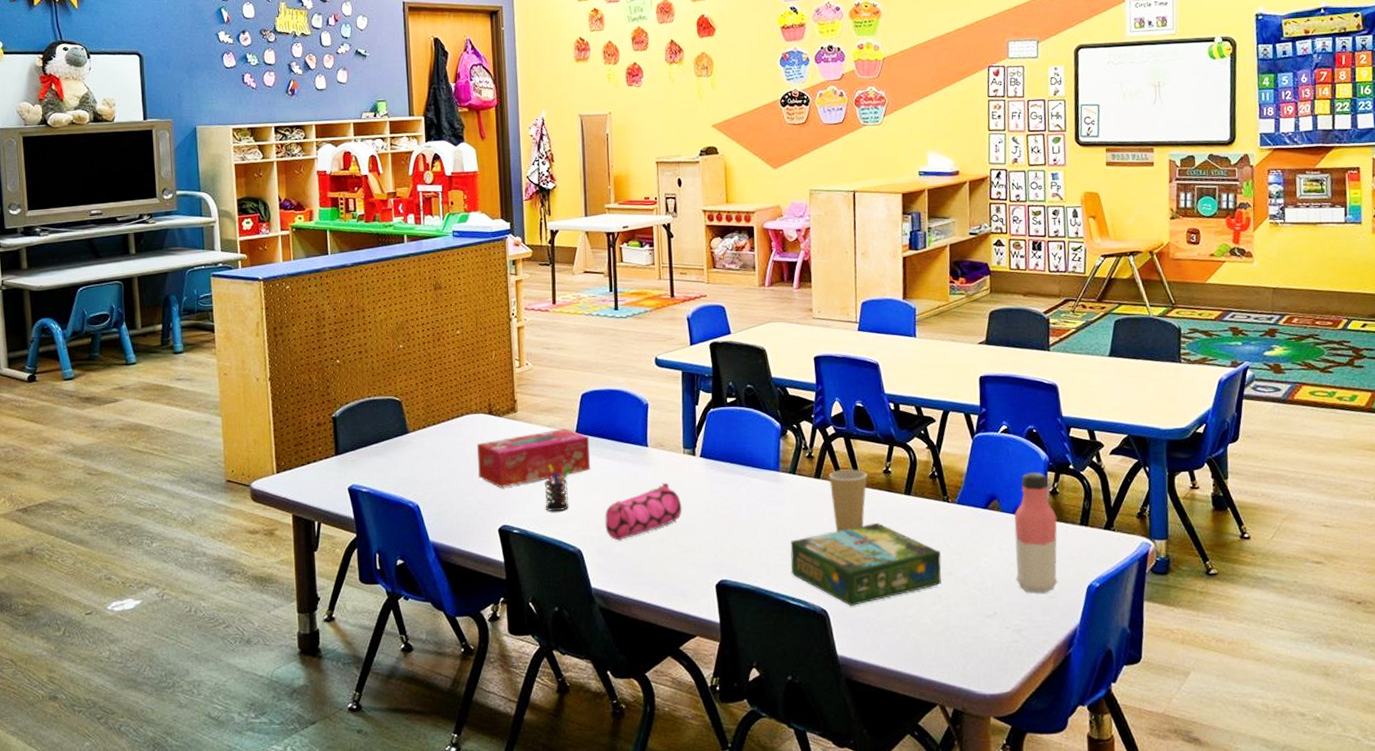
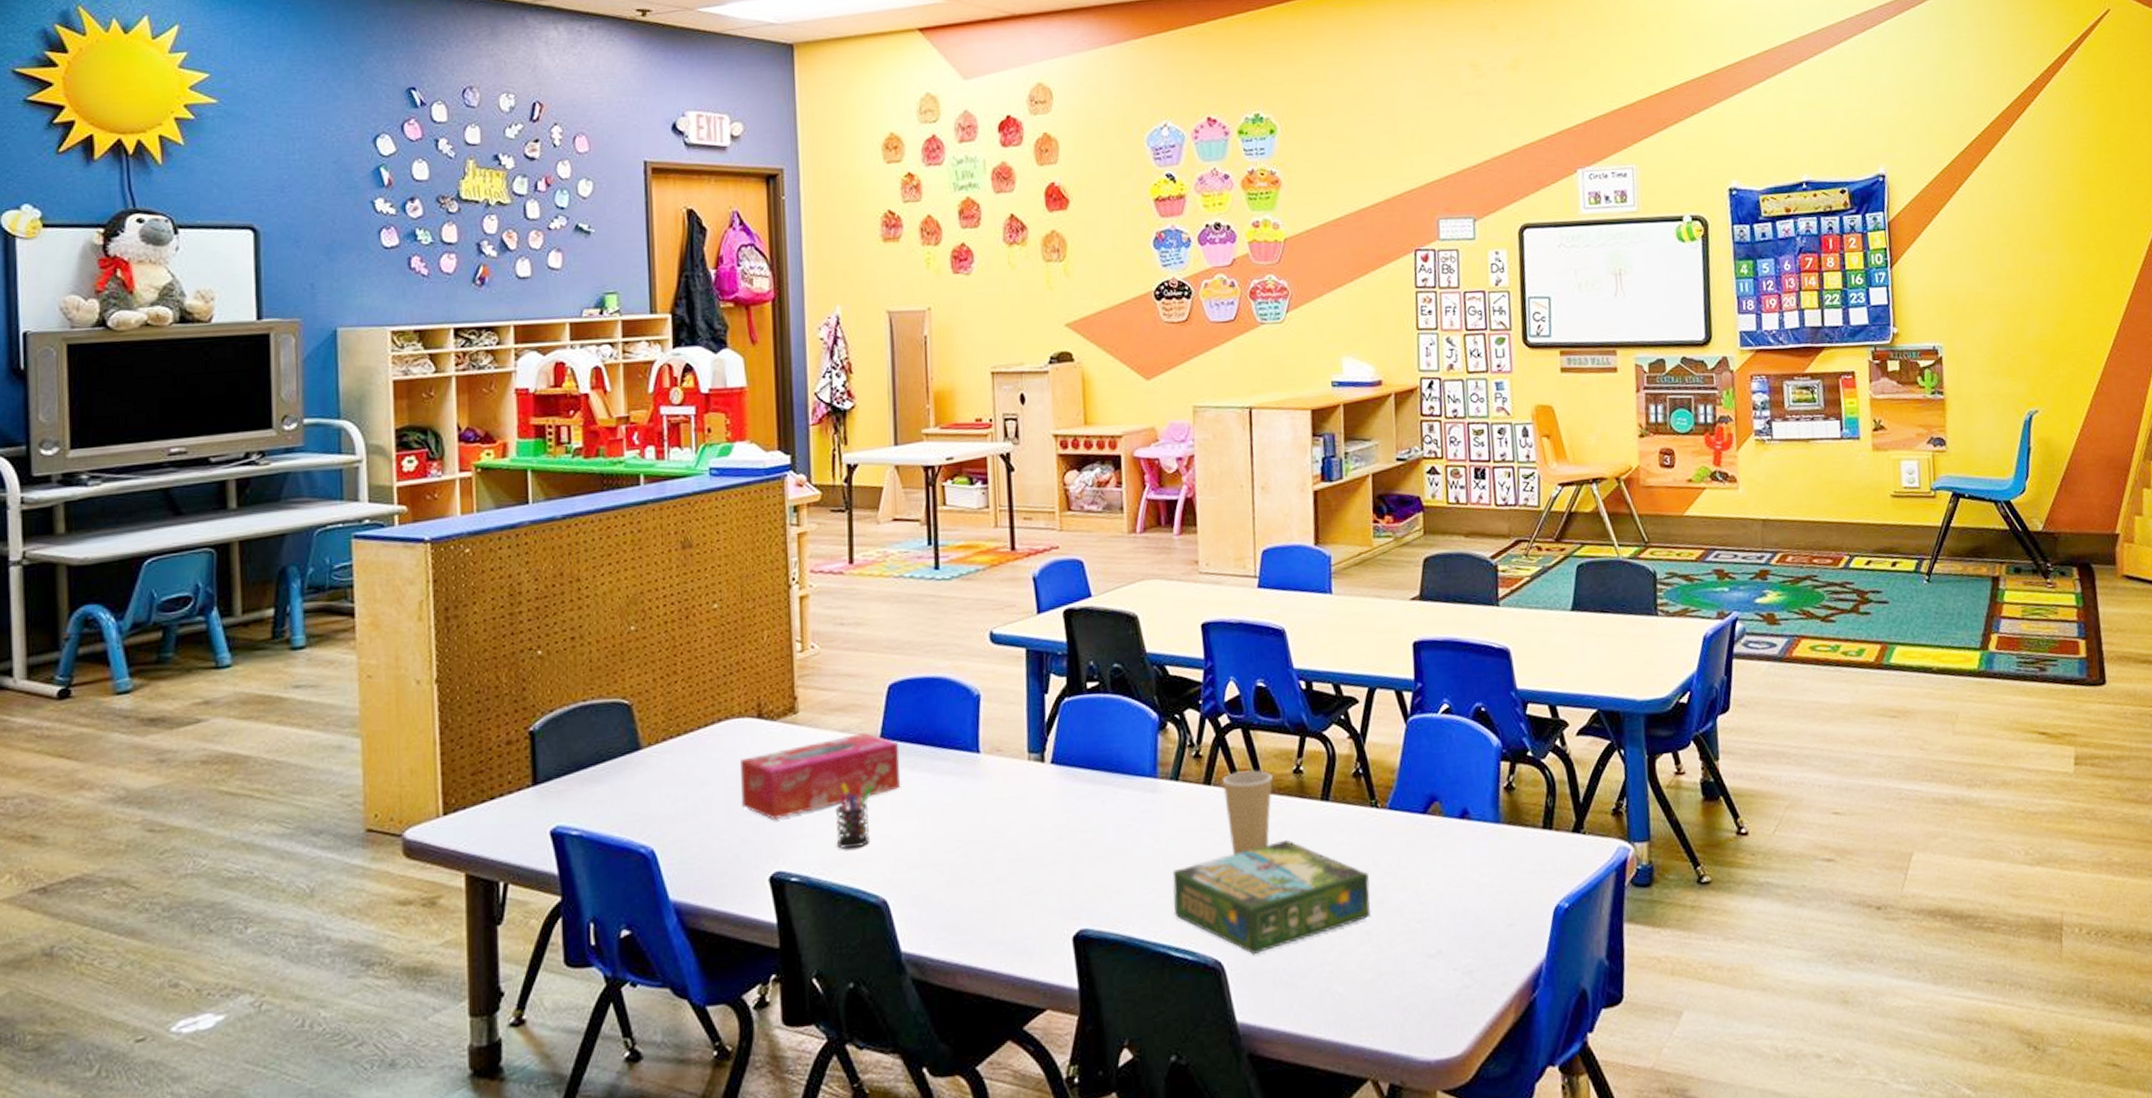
pencil case: present [604,482,682,541] -> none [919,800,1027,884]
water bottle: present [1014,472,1058,594] -> none [1460,762,1518,921]

